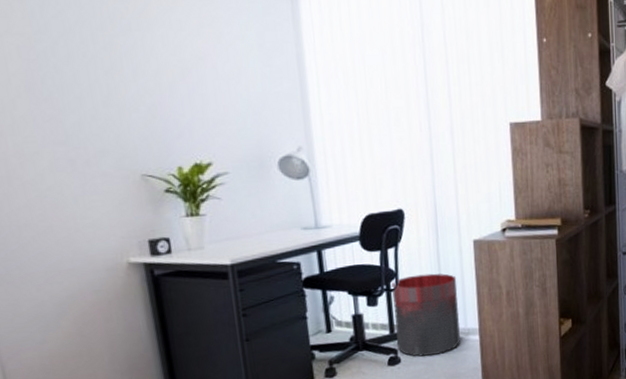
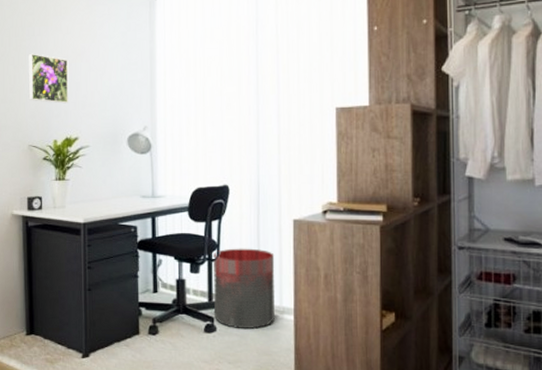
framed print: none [126,54,193,121] -> present [28,53,69,104]

